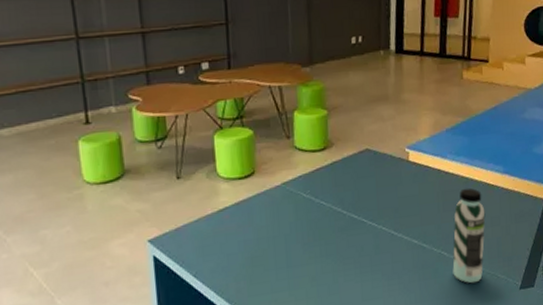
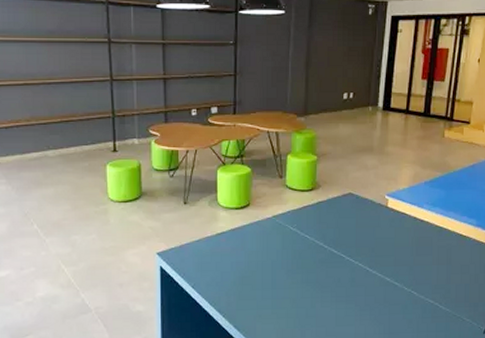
water bottle: present [452,187,486,284] -> none [421,236,456,323]

